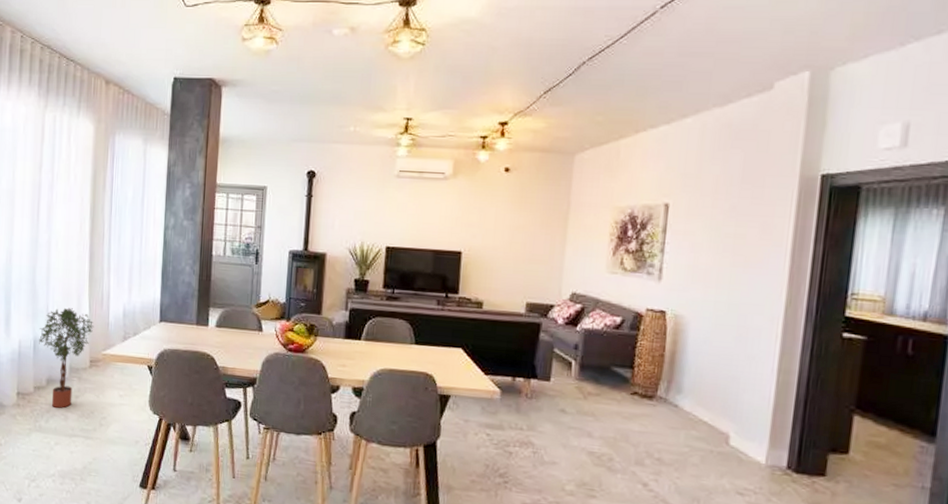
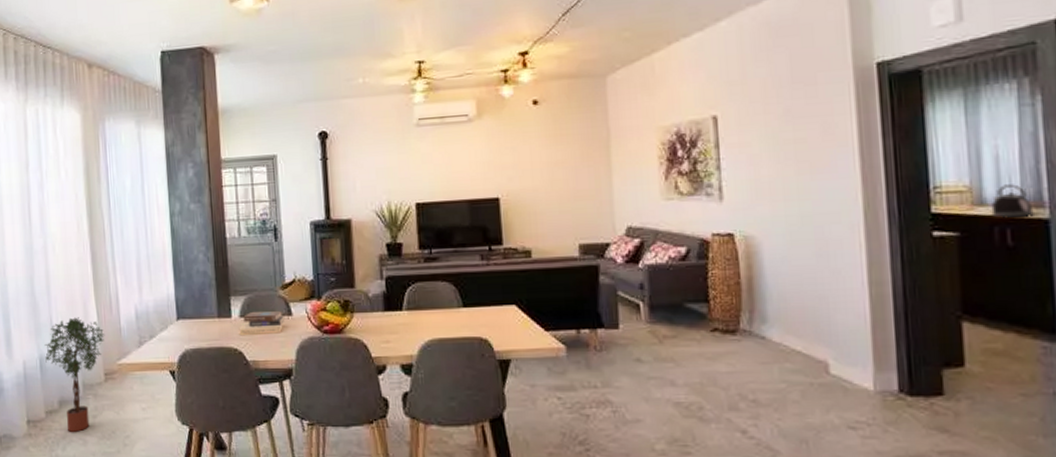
books: none [213,323,255,346] -> present [239,310,284,336]
kettle: none [898,299,937,331] -> present [991,184,1034,219]

